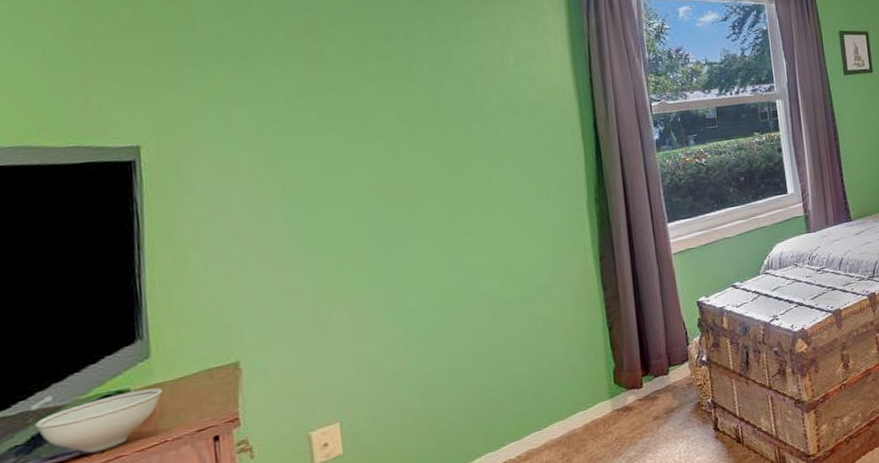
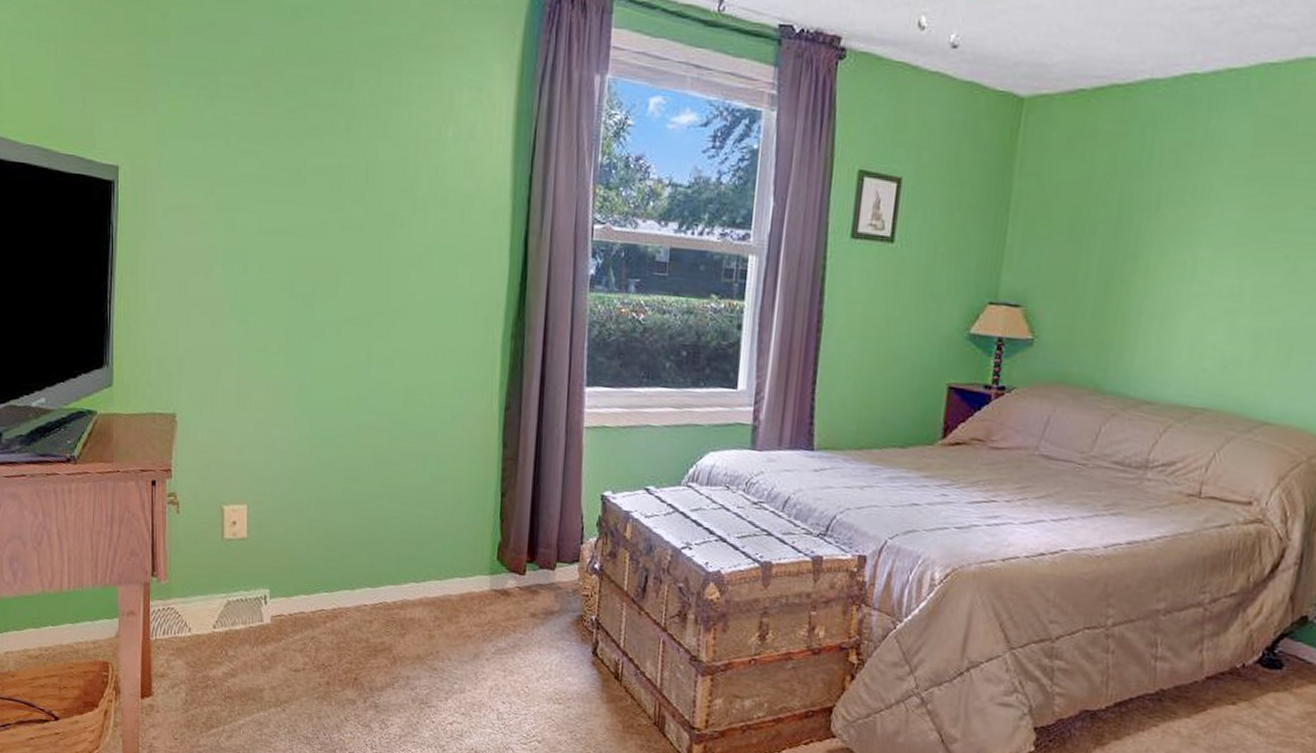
bowl: present [34,388,162,456] -> none [33,413,119,463]

